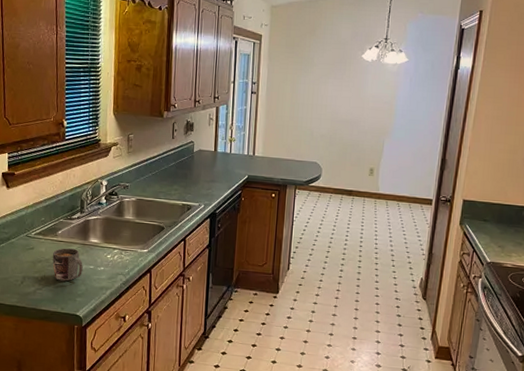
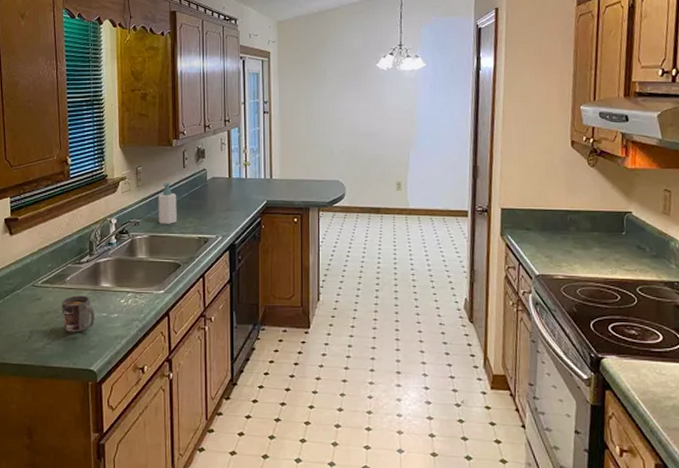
soap bottle: none [146,151,165,190] -> present [158,183,177,224]

